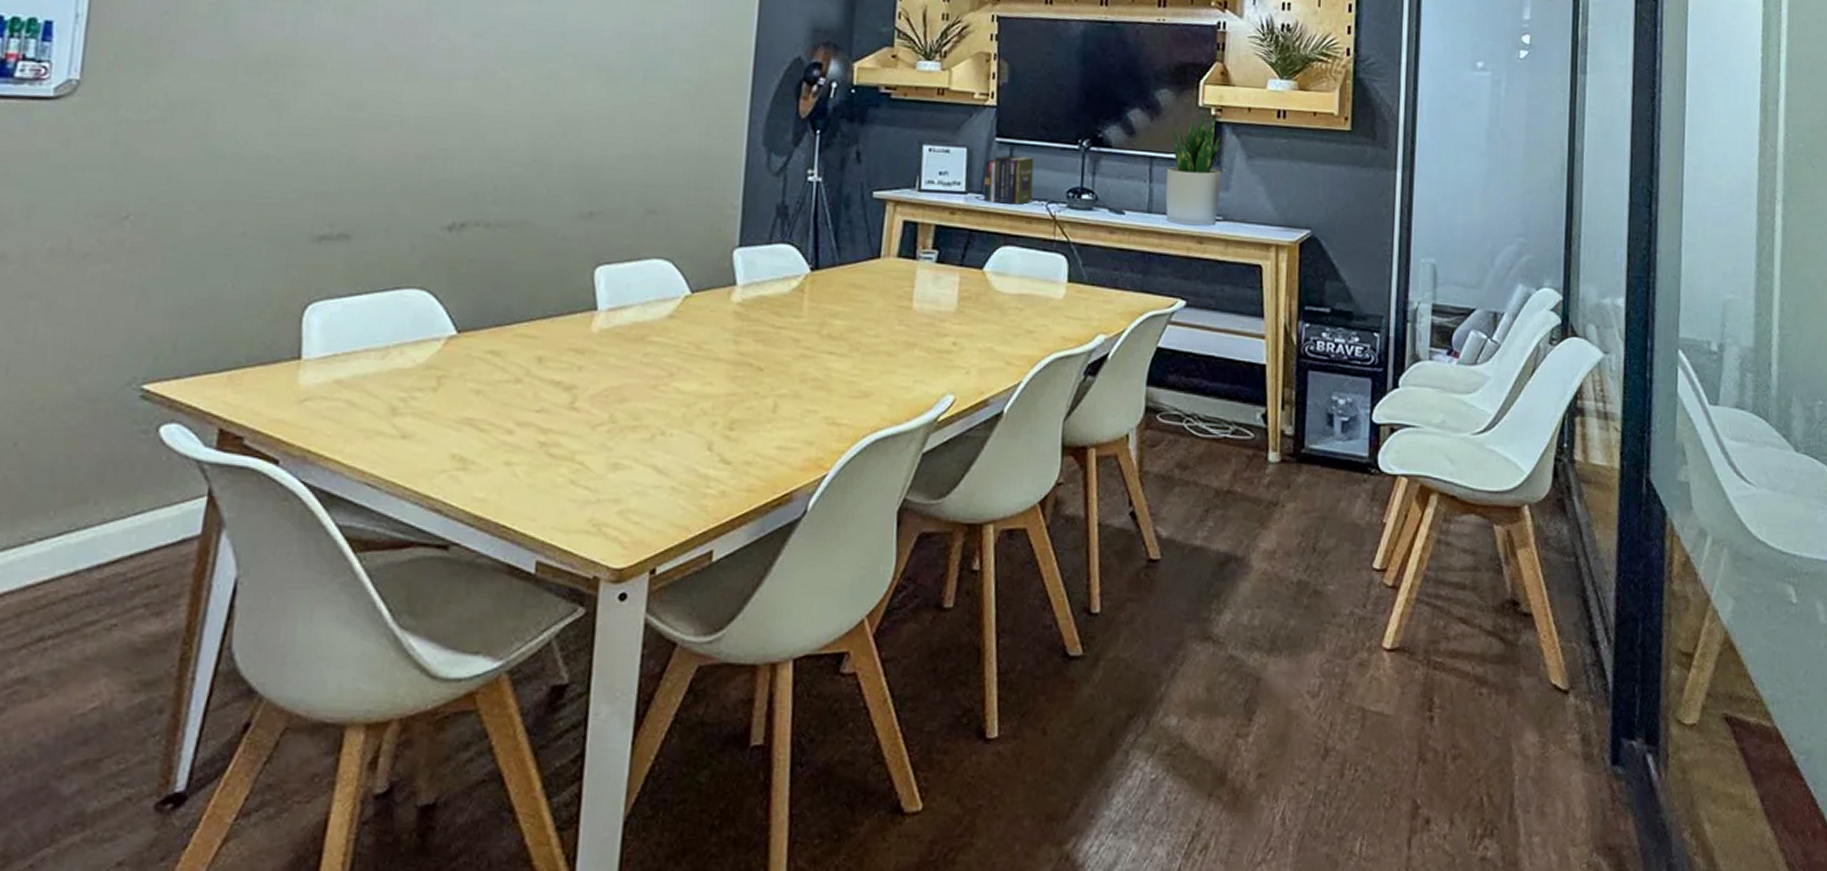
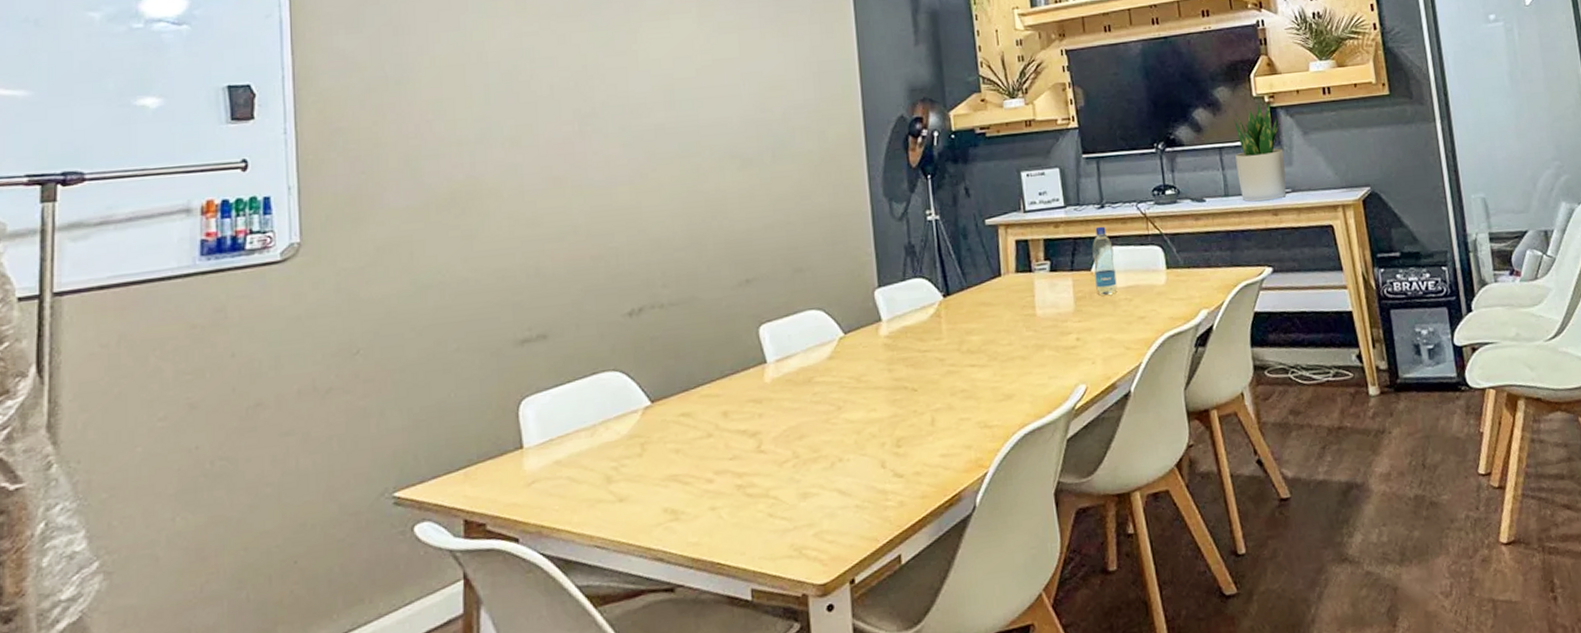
books: present [983,154,1034,205] -> none [1077,165,1123,212]
bottle: none [985,221,1012,303] -> present [1092,226,1117,297]

